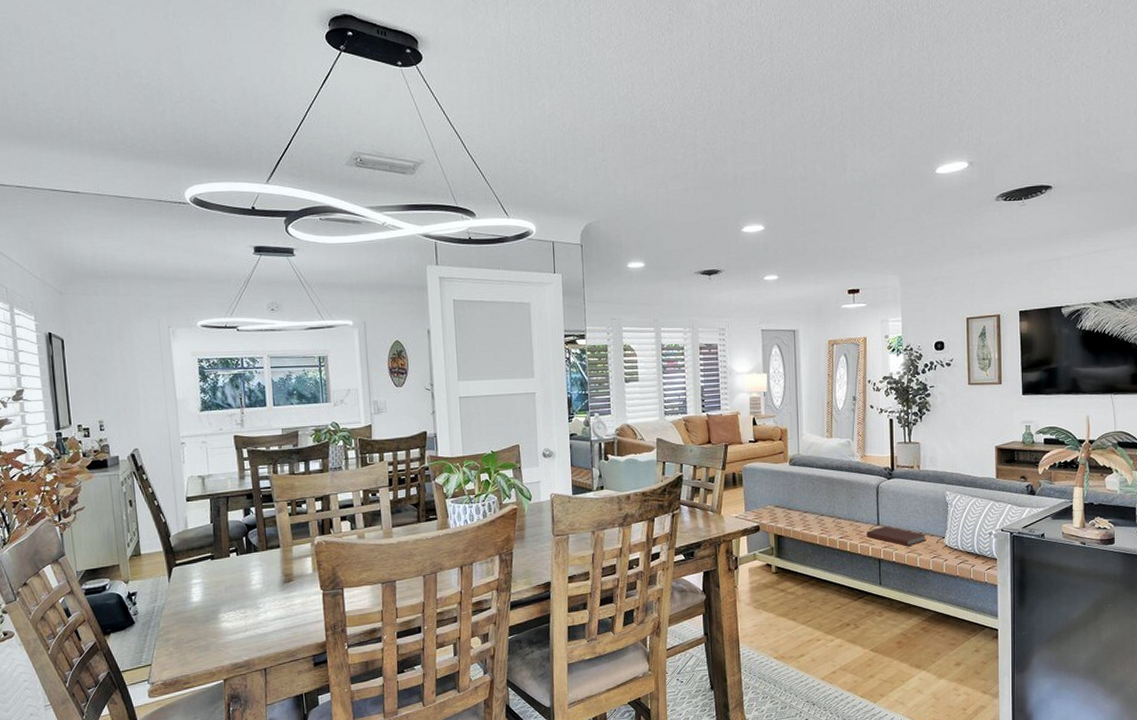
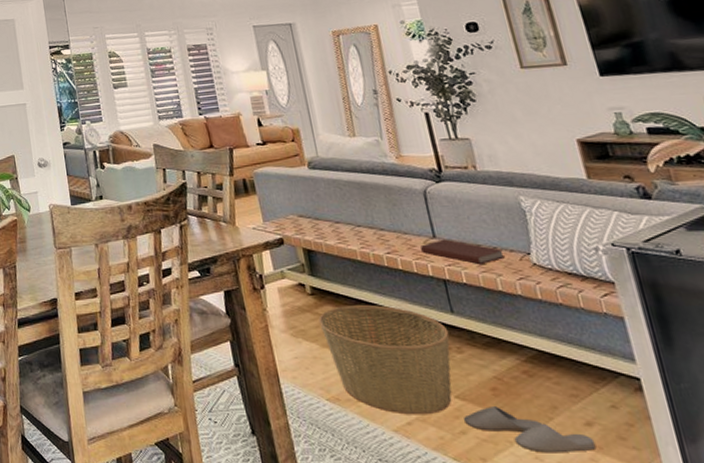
basket: none [778,580,875,666] -> present [318,305,452,415]
slippers: none [874,655,959,687] -> present [464,407,596,454]

